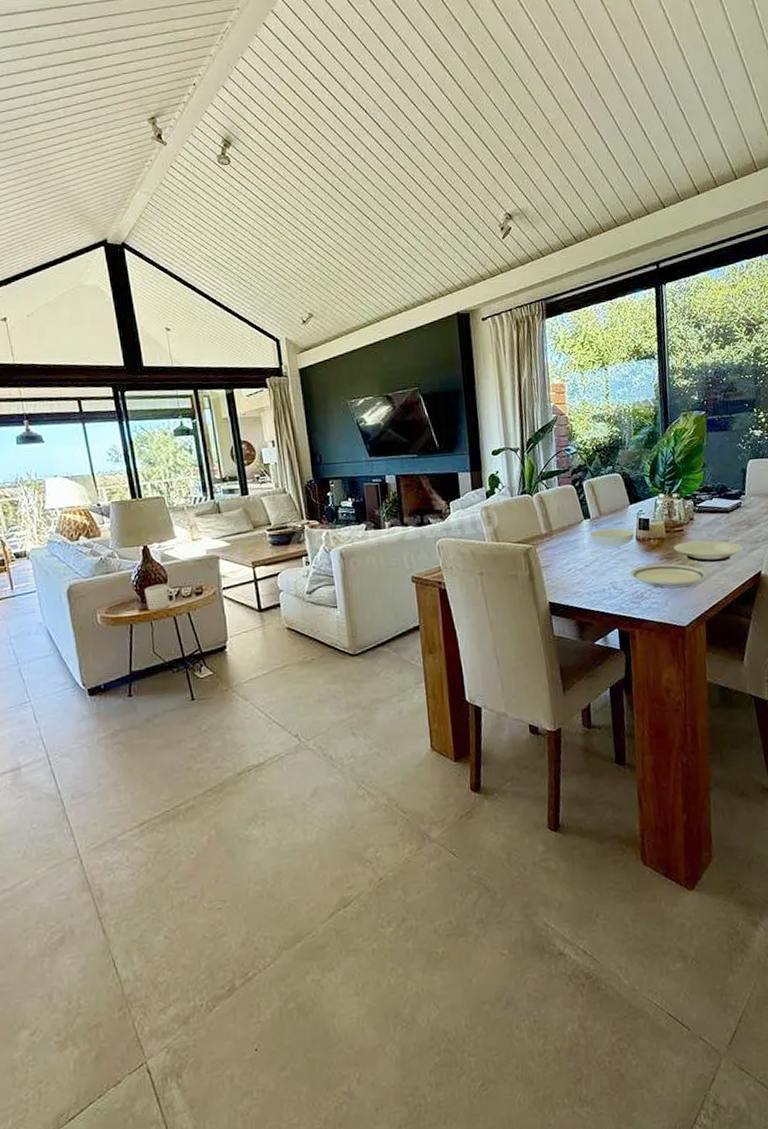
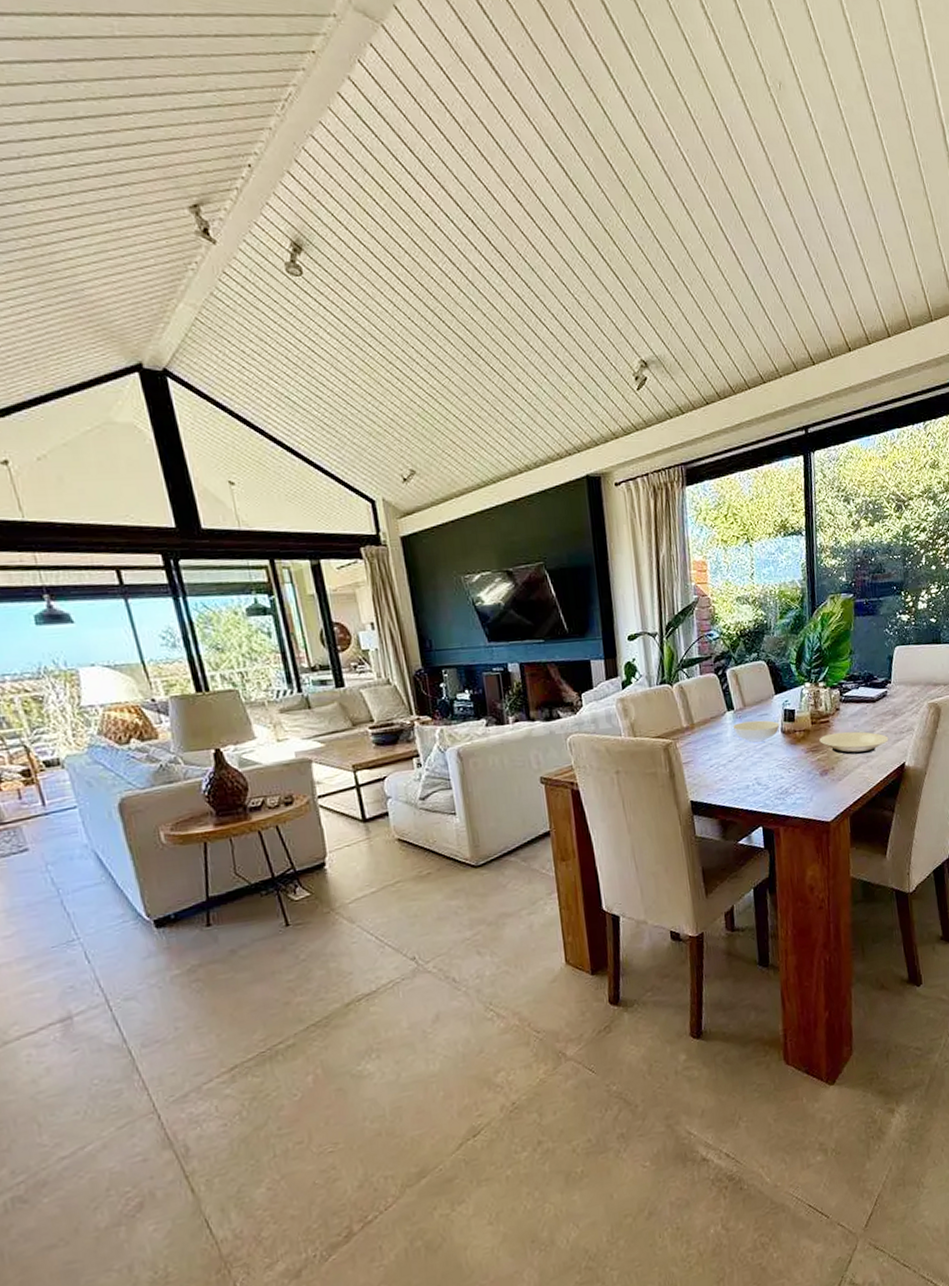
mug: present [144,584,176,611] -> none [219,793,260,826]
plate: present [630,563,707,588] -> none [775,756,852,783]

